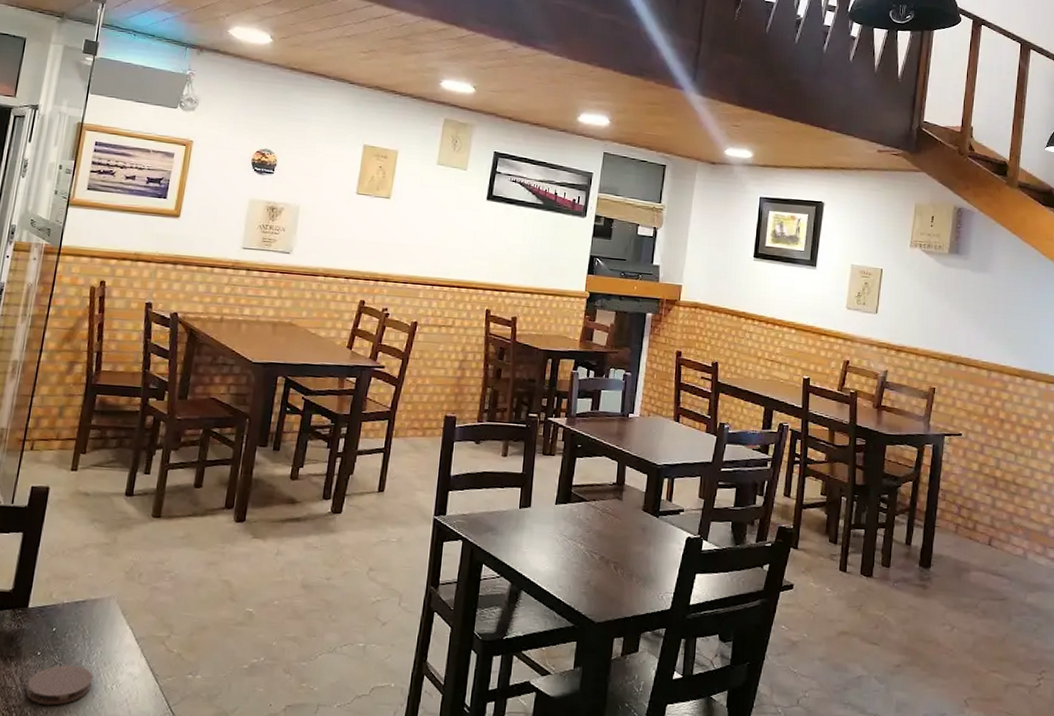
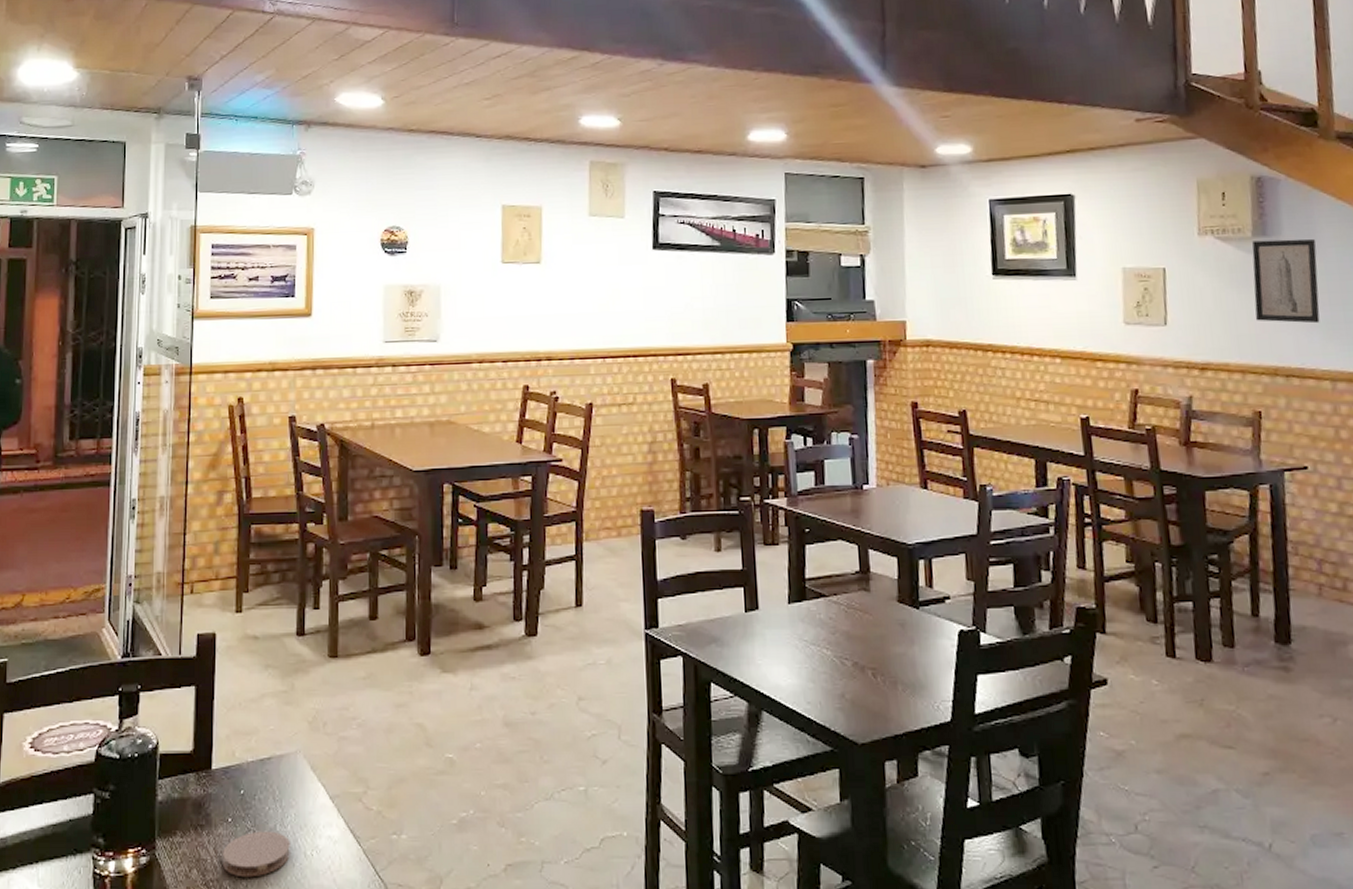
wall art: none [941,256,993,326] -> present [1252,239,1320,324]

